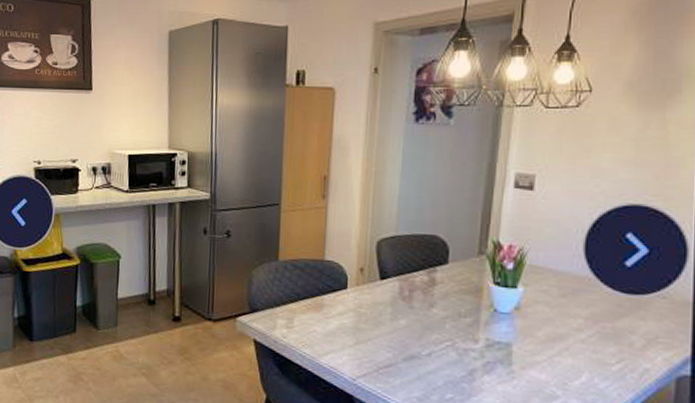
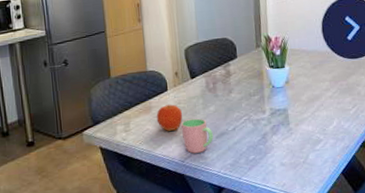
fruit: none [327,306,363,340] -> present [156,104,183,131]
cup: none [357,329,399,374] -> present [180,118,213,154]

